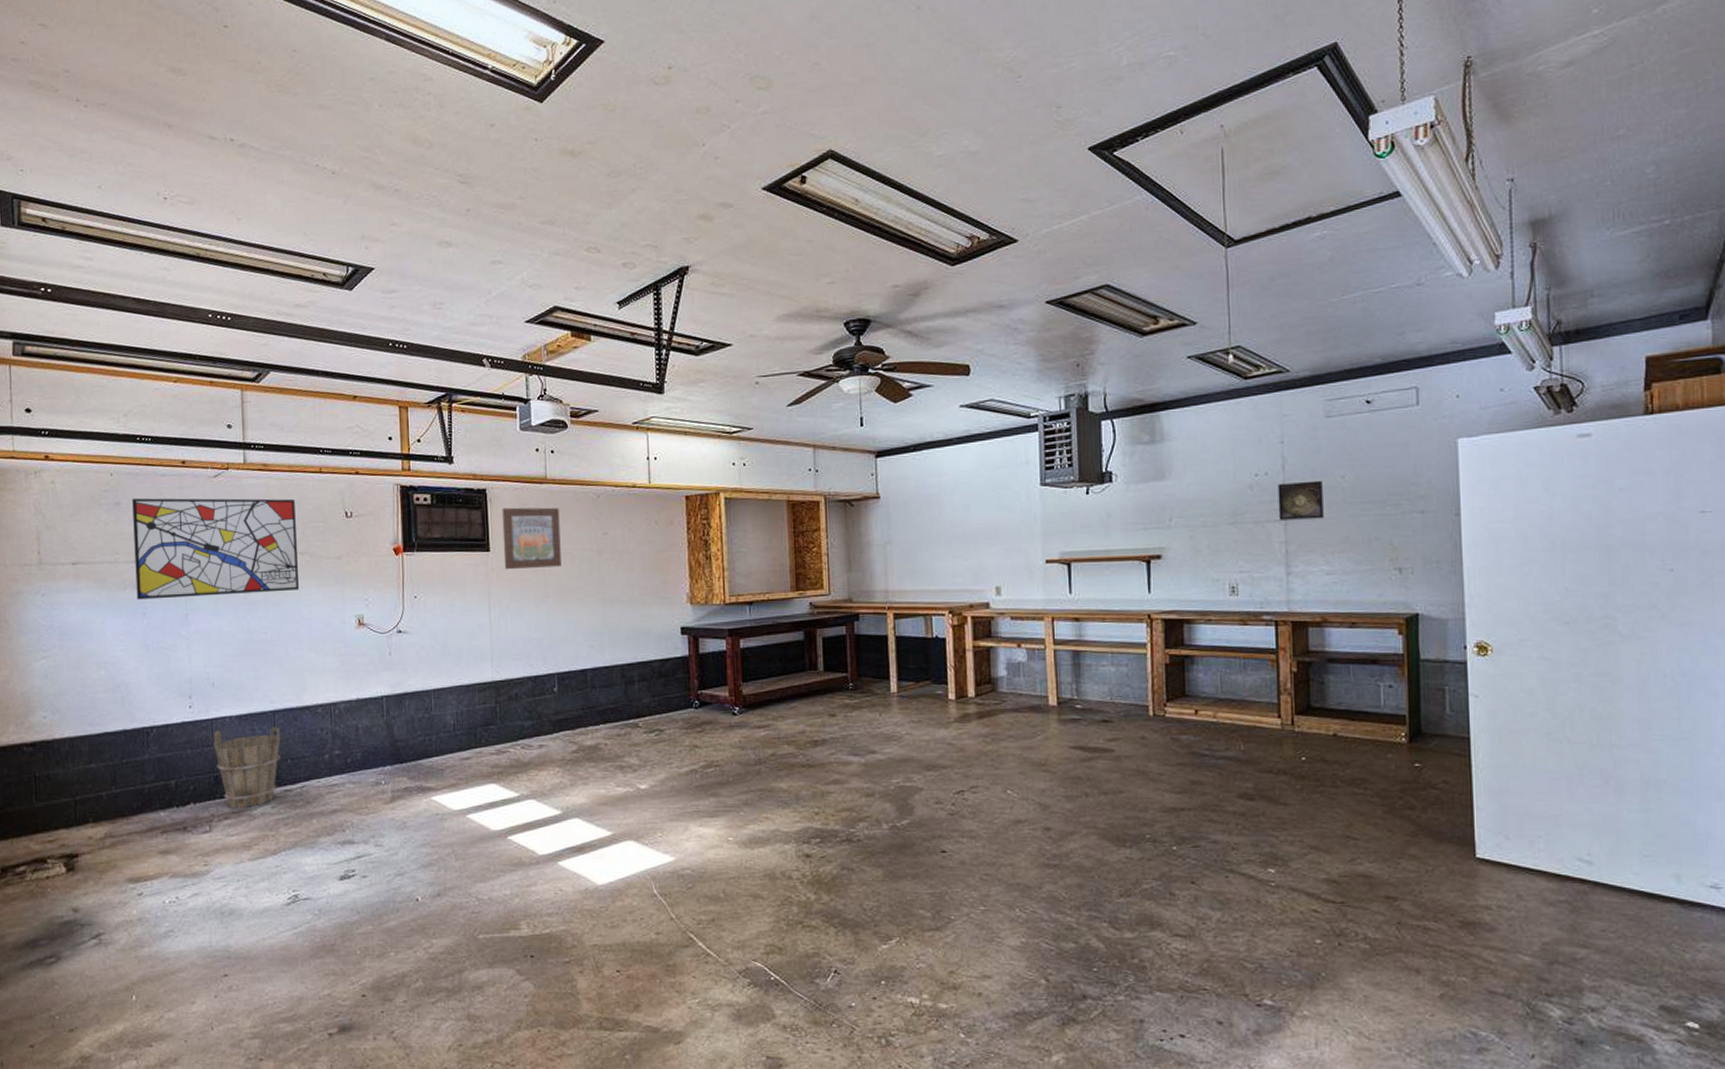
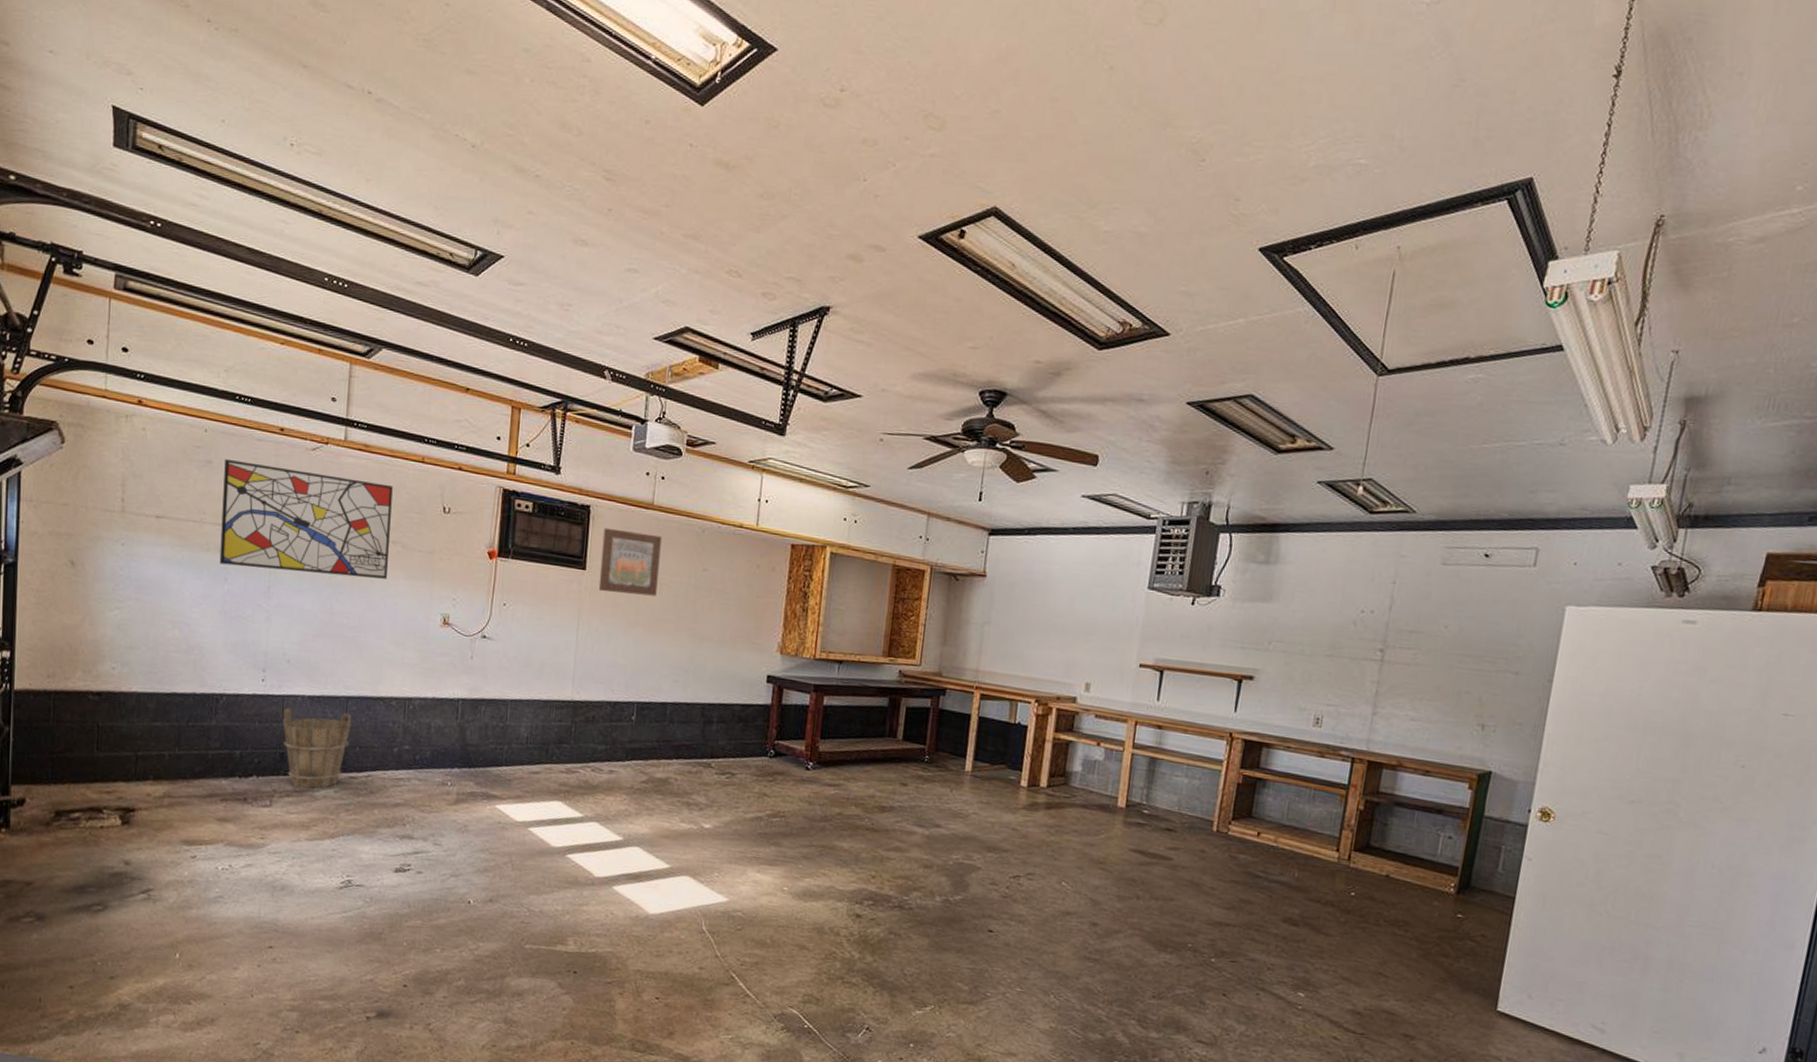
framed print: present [1277,480,1324,520] -> none [1375,623,1426,665]

